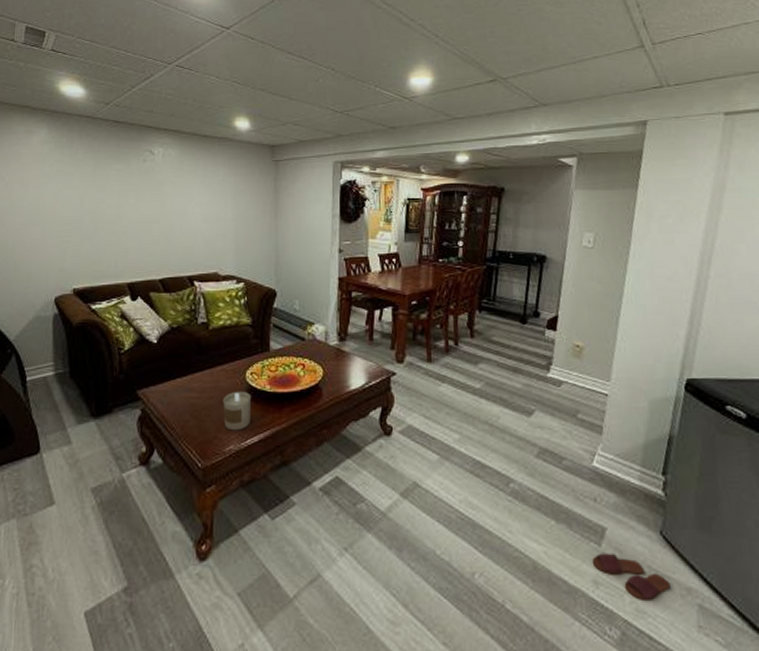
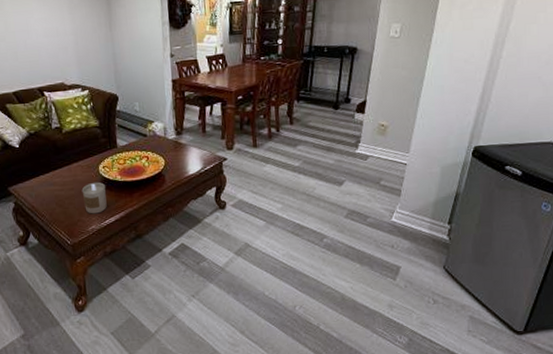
slippers: present [592,553,671,600] -> none [388,284,449,316]

